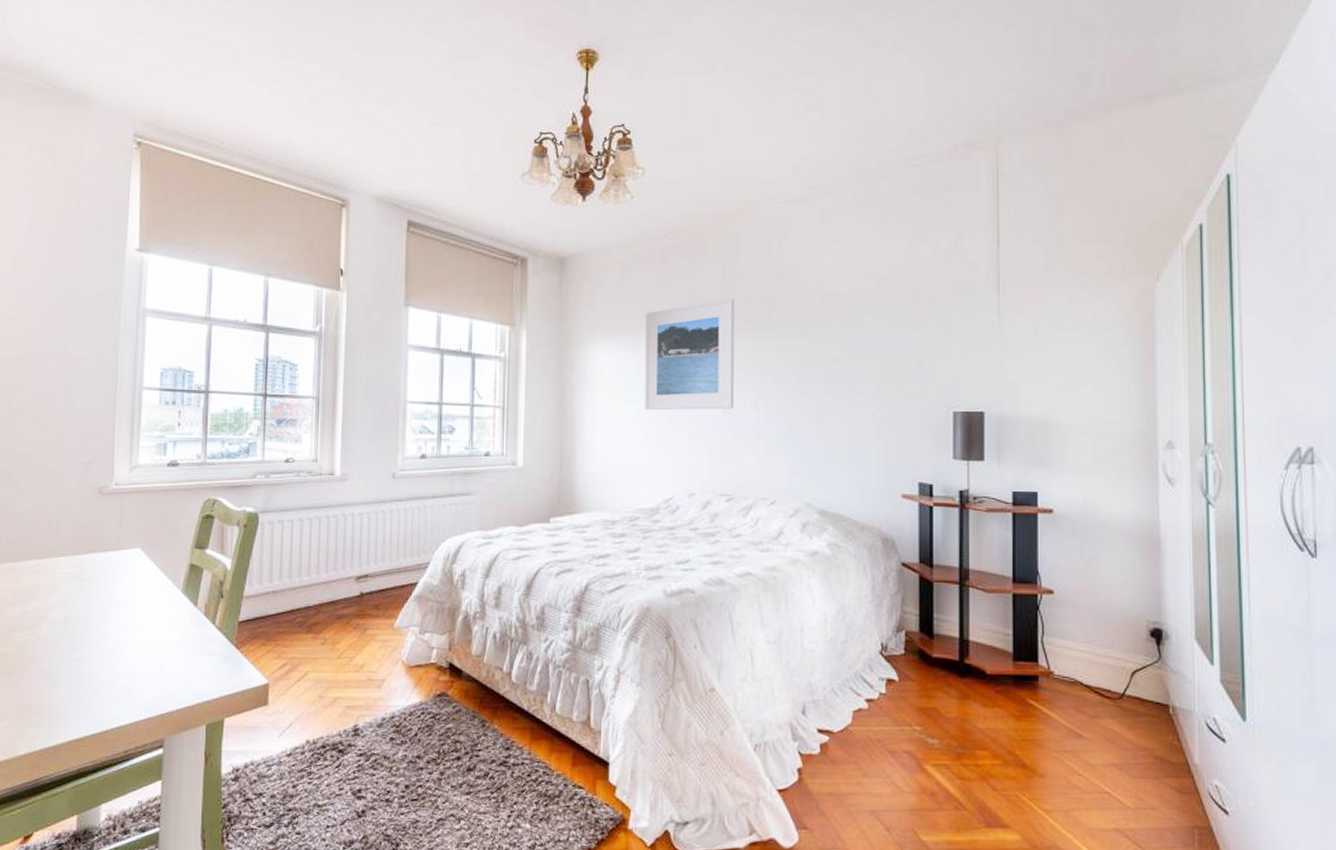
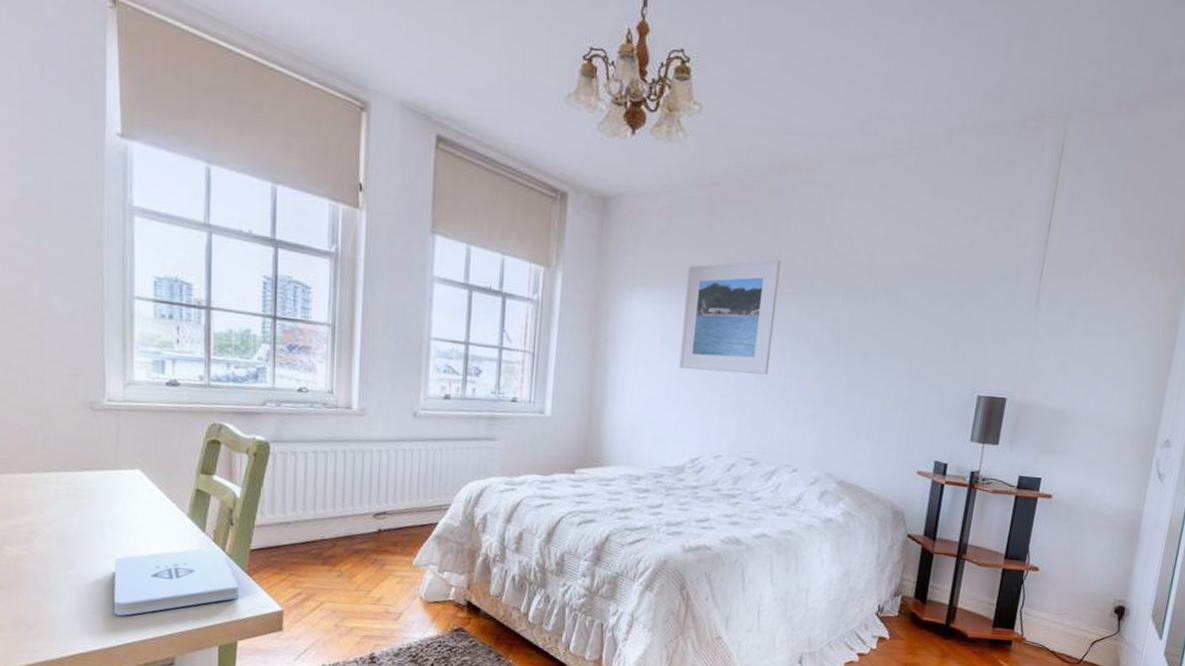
notepad: none [109,620,227,697] -> present [114,546,239,616]

